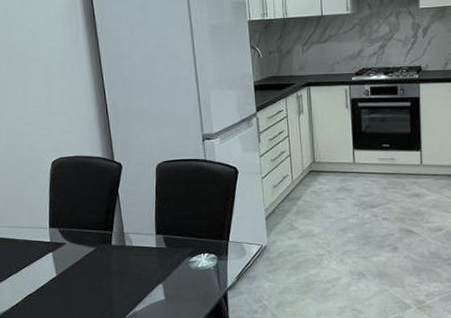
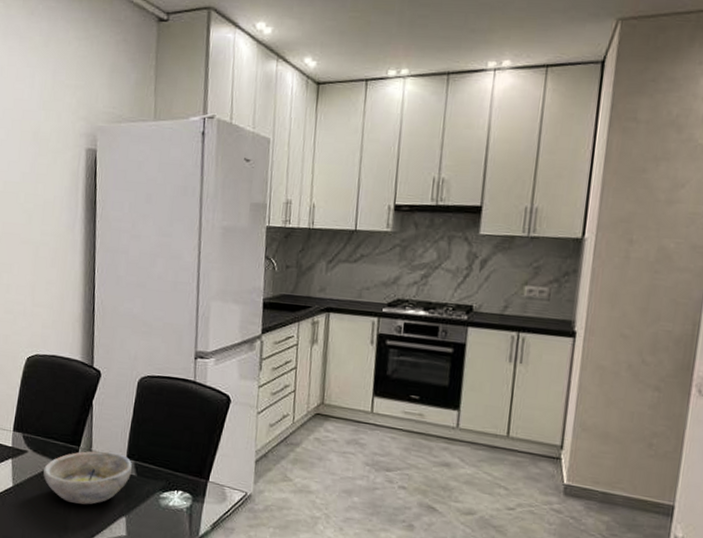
bowl: none [83,231,162,280] -> present [43,451,132,505]

